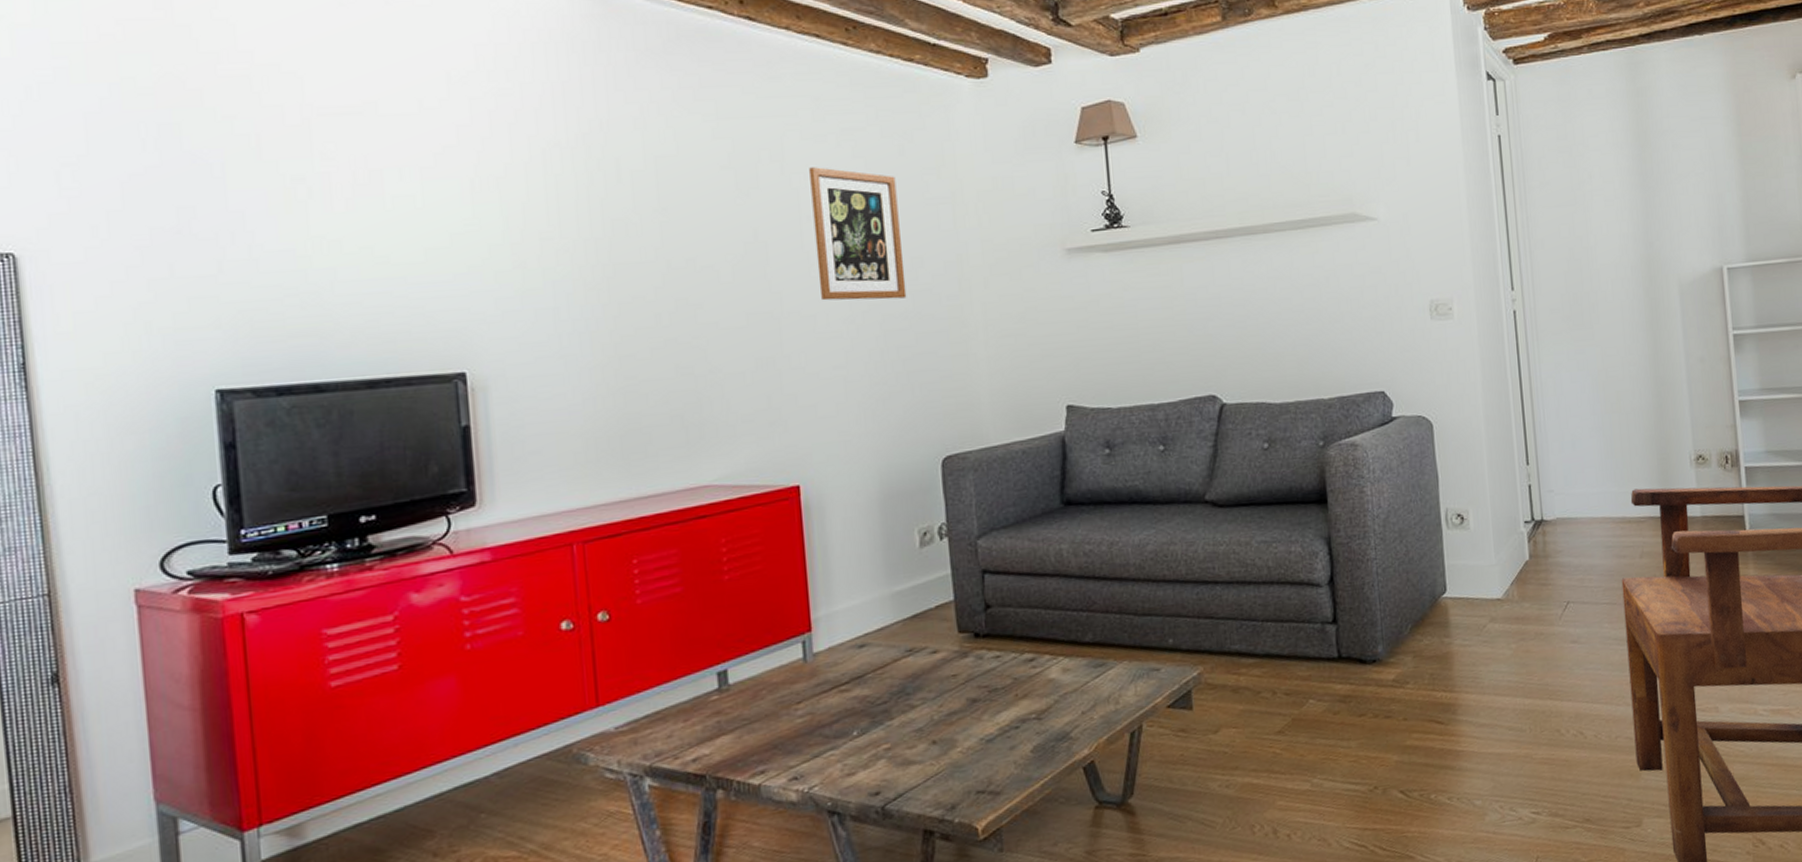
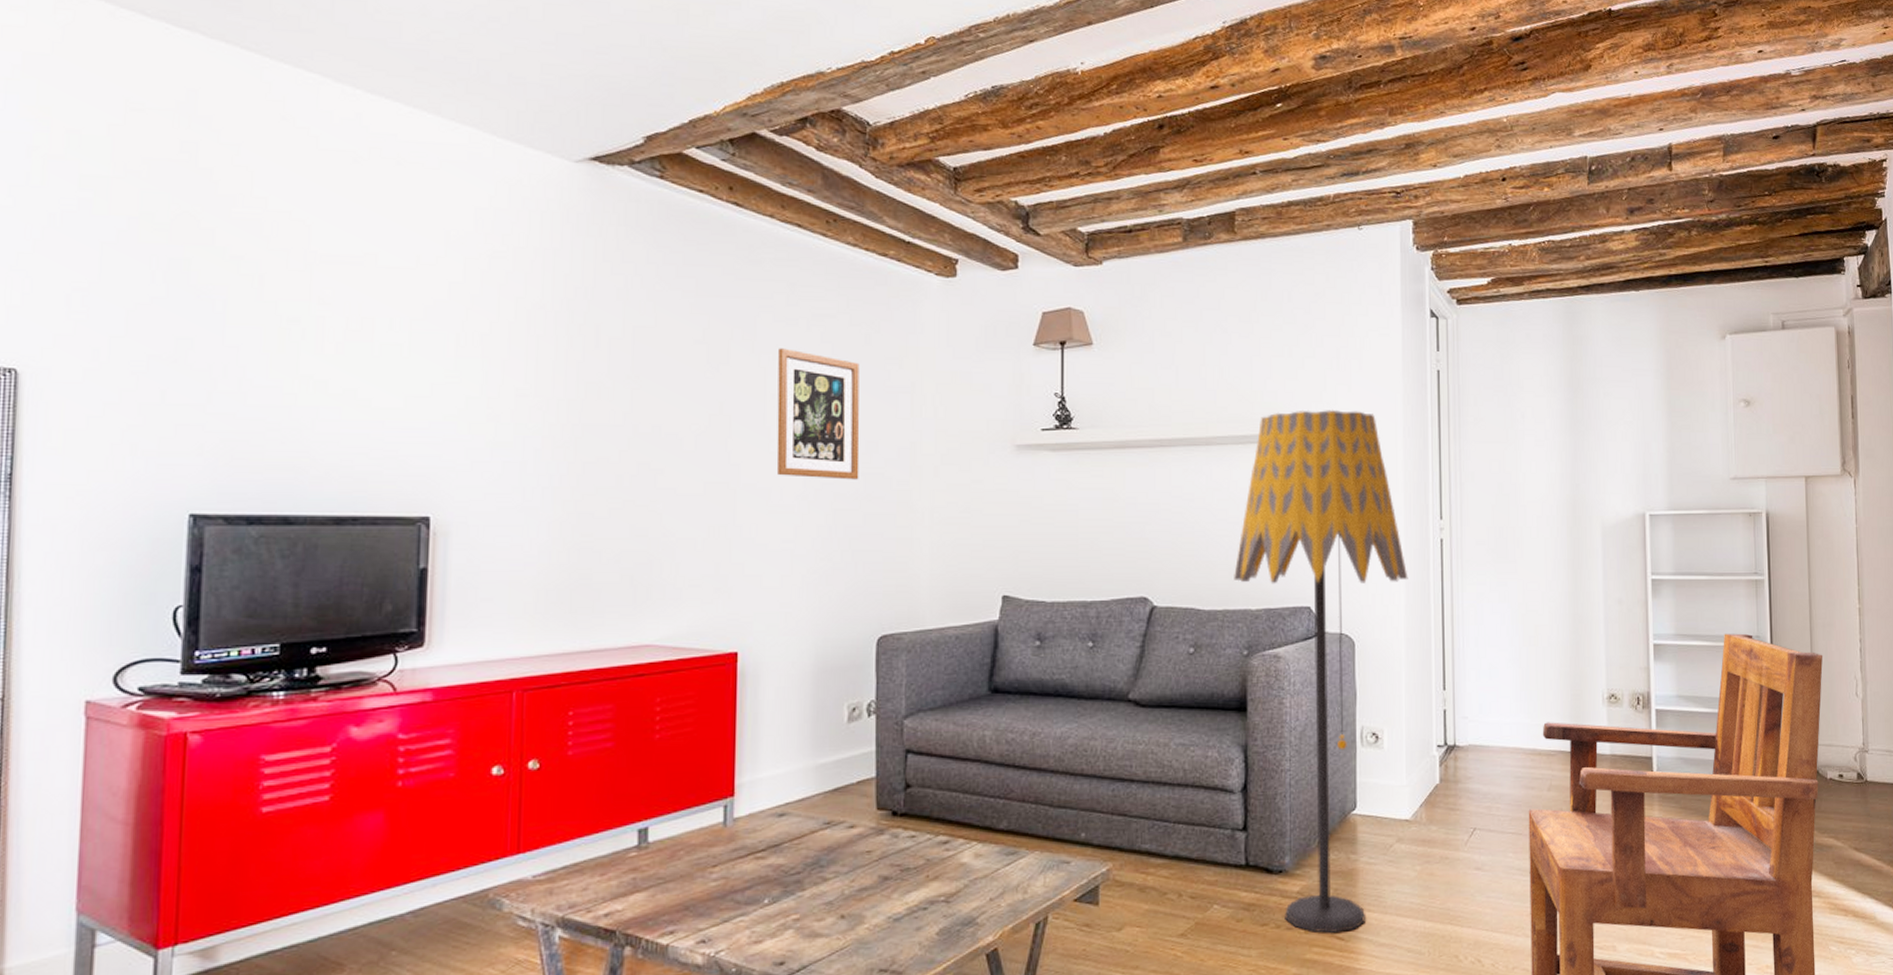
floor lamp: none [1303,184,1483,719] -> present [1234,409,1408,933]

